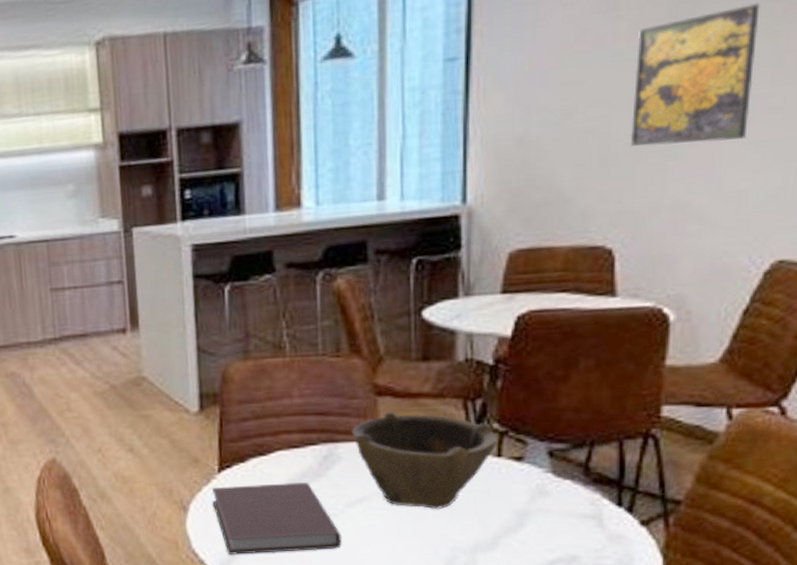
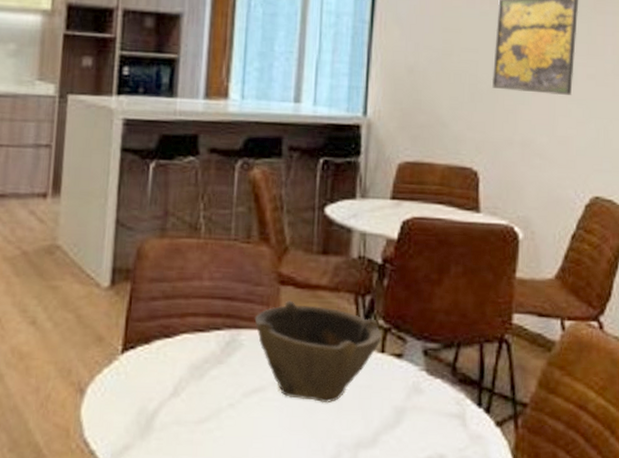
notebook: present [211,483,342,556] -> none [111,368,236,446]

